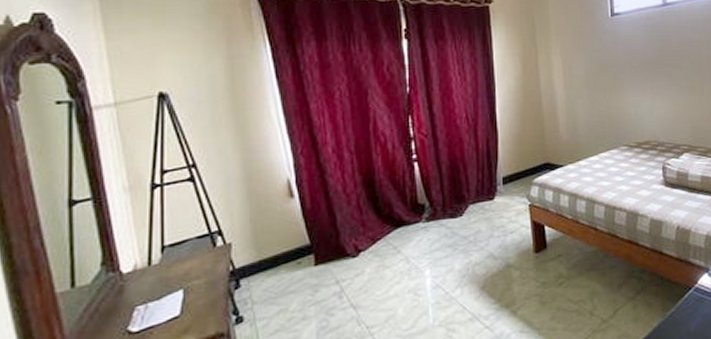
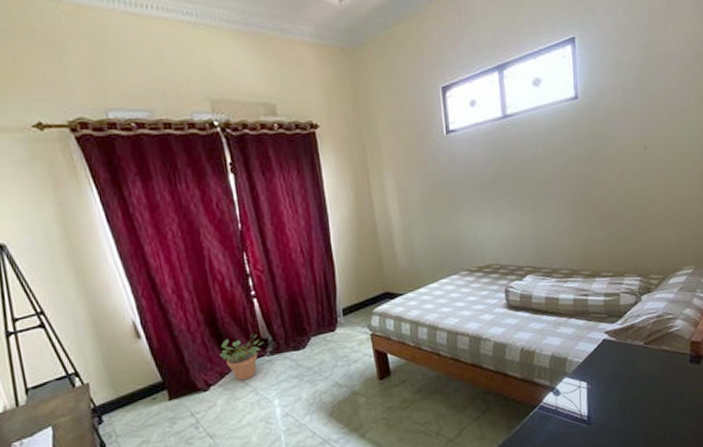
potted plant: none [374,199,420,248] -> present [220,334,263,381]

